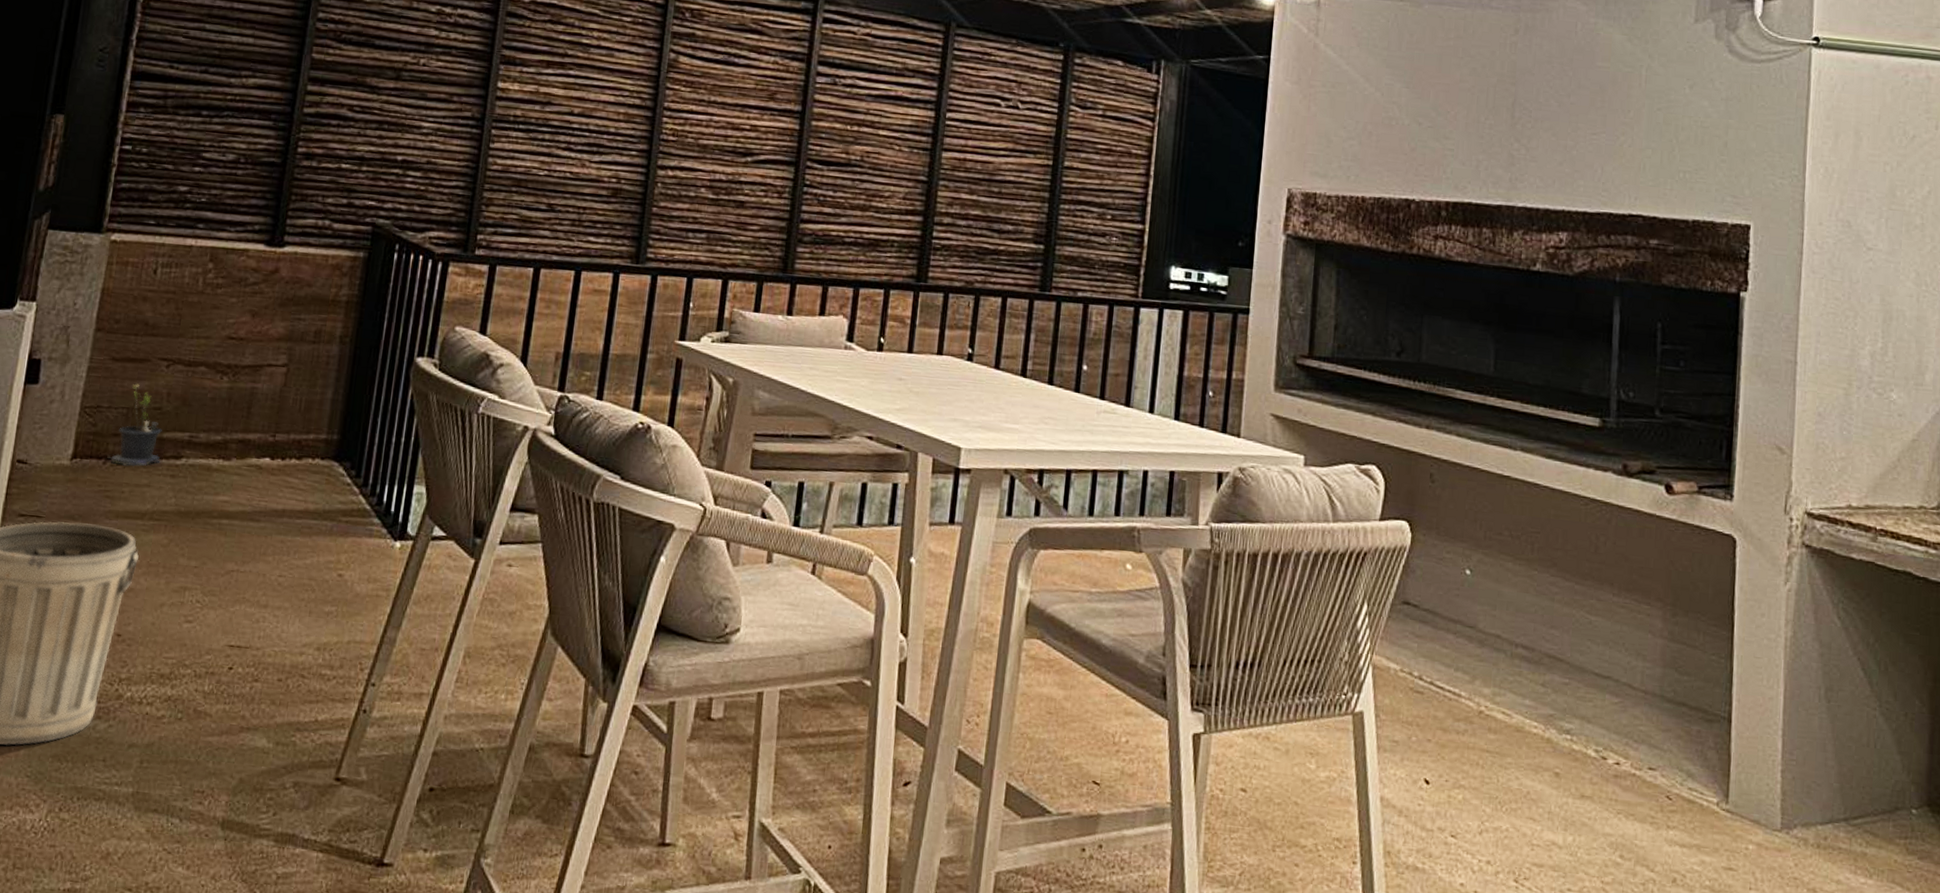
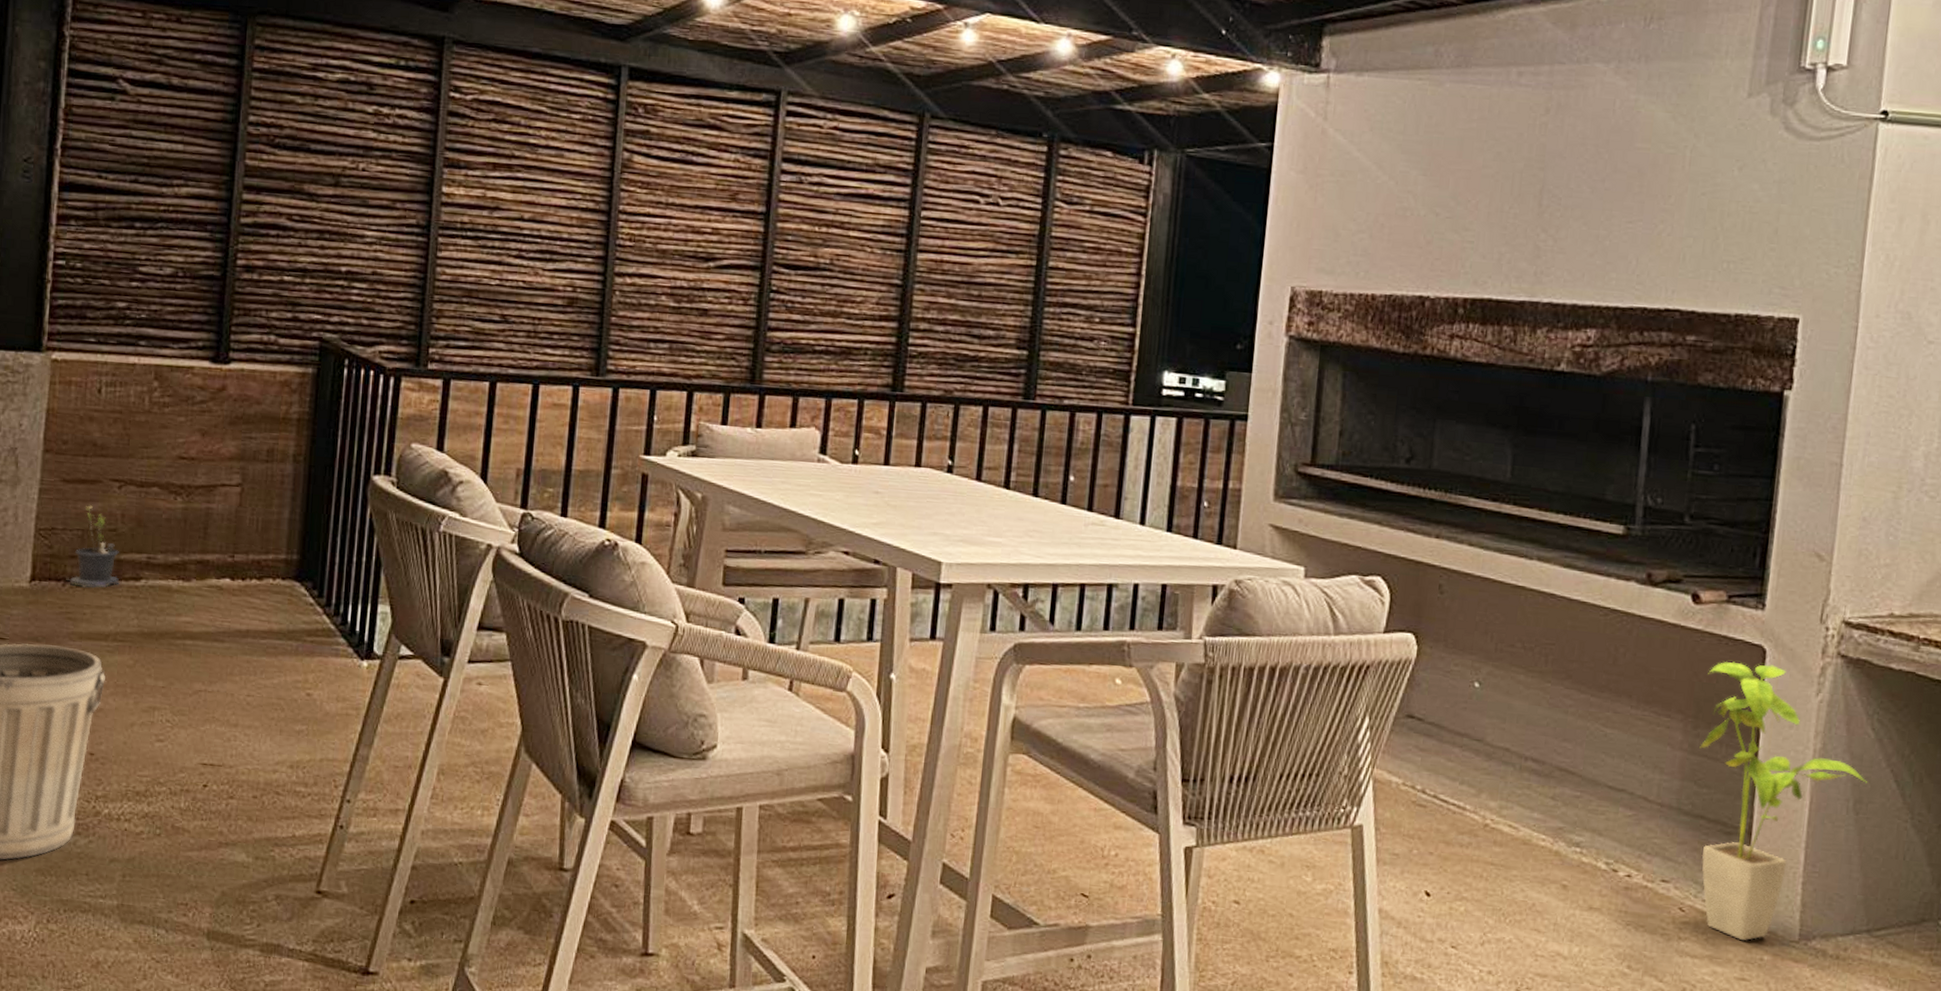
house plant: none [1679,550,1836,830] -> present [1699,661,1867,941]

